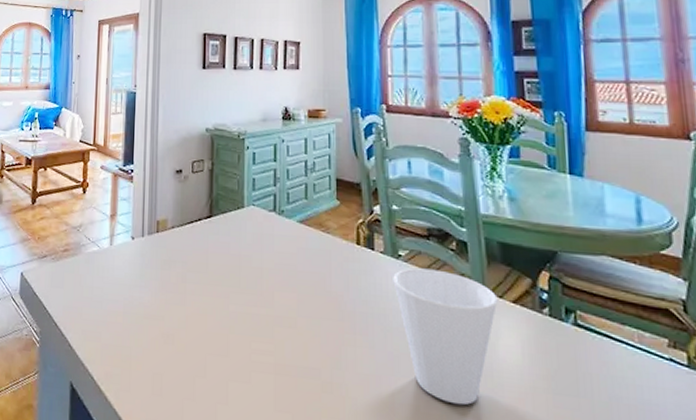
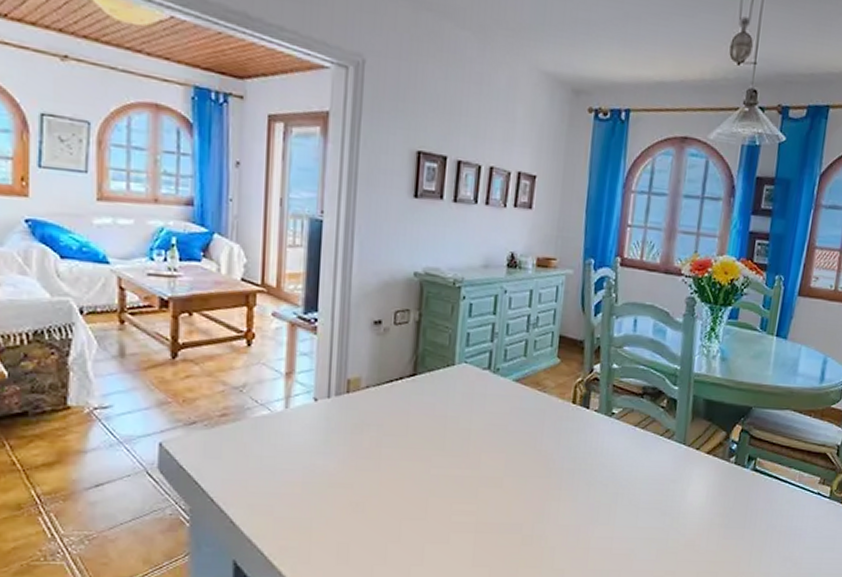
cup: present [393,267,498,406] -> none [603,425,695,544]

